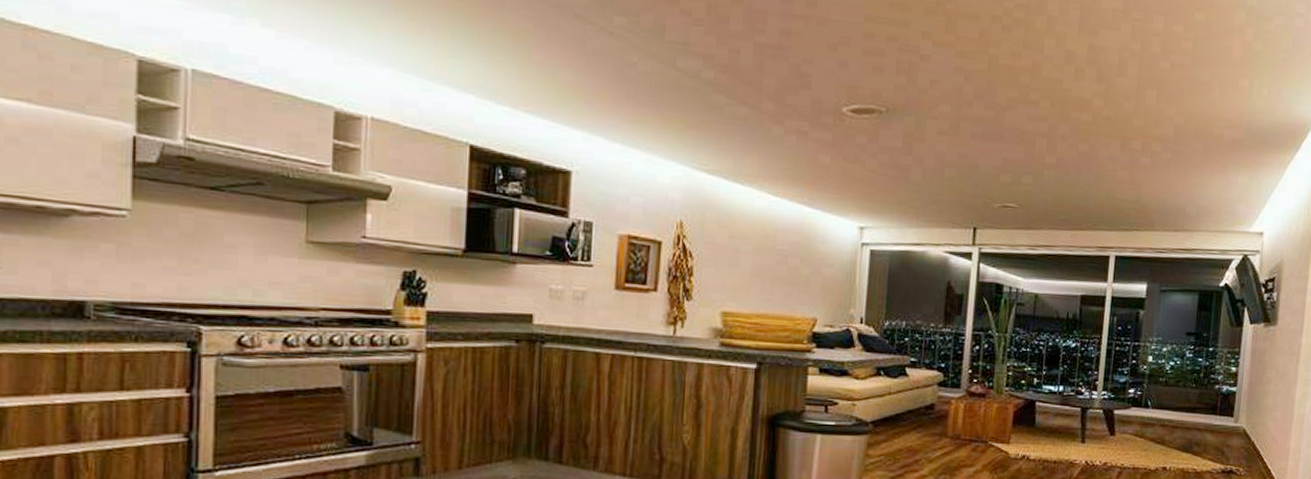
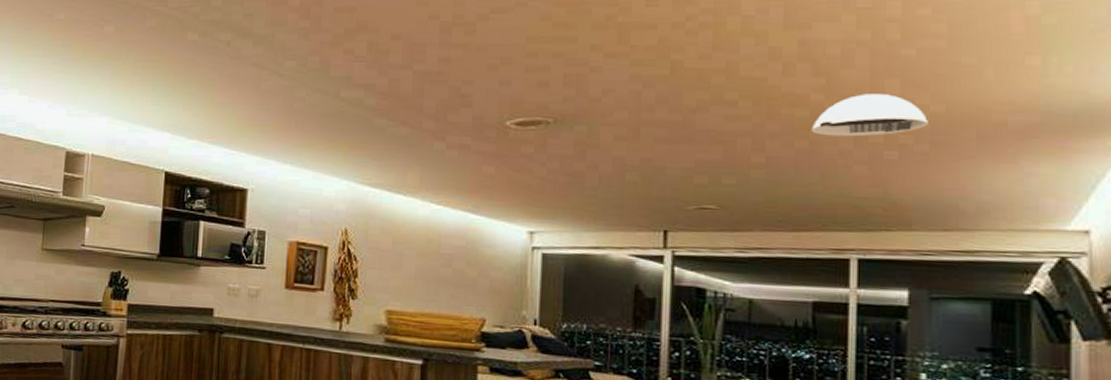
ceiling lamp: none [1091,102,1172,143] -> present [811,94,928,137]

